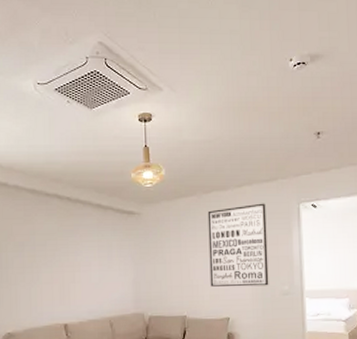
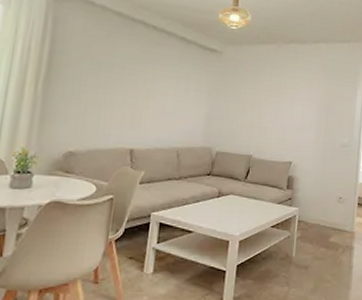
wall art: present [207,203,269,287] -> none [278,60,337,137]

